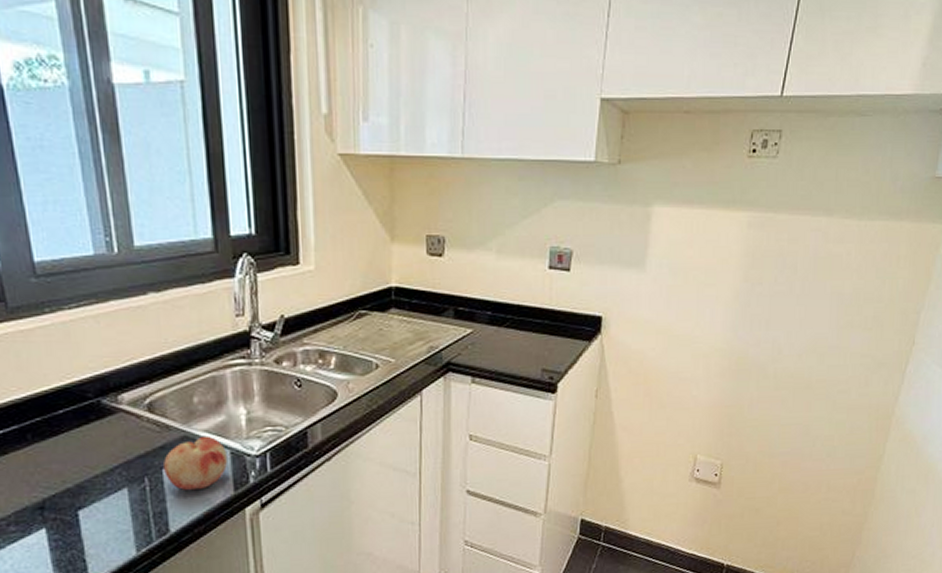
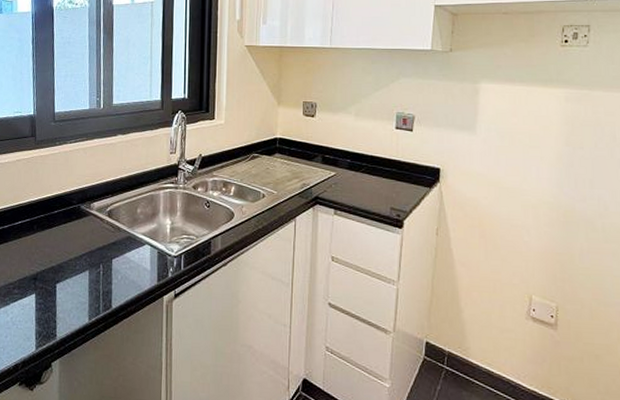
fruit: present [164,435,228,491] -> none [113,237,156,278]

